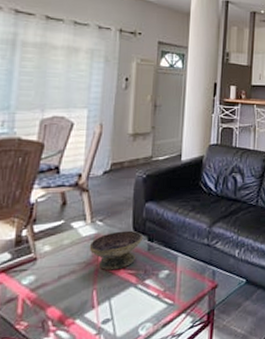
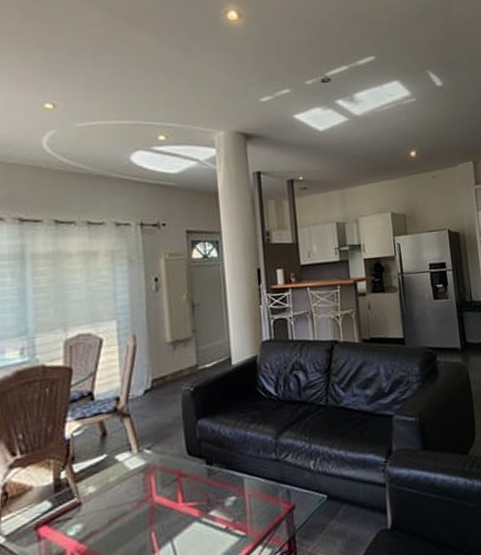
decorative bowl: present [89,230,144,271] -> none [139,455,201,506]

